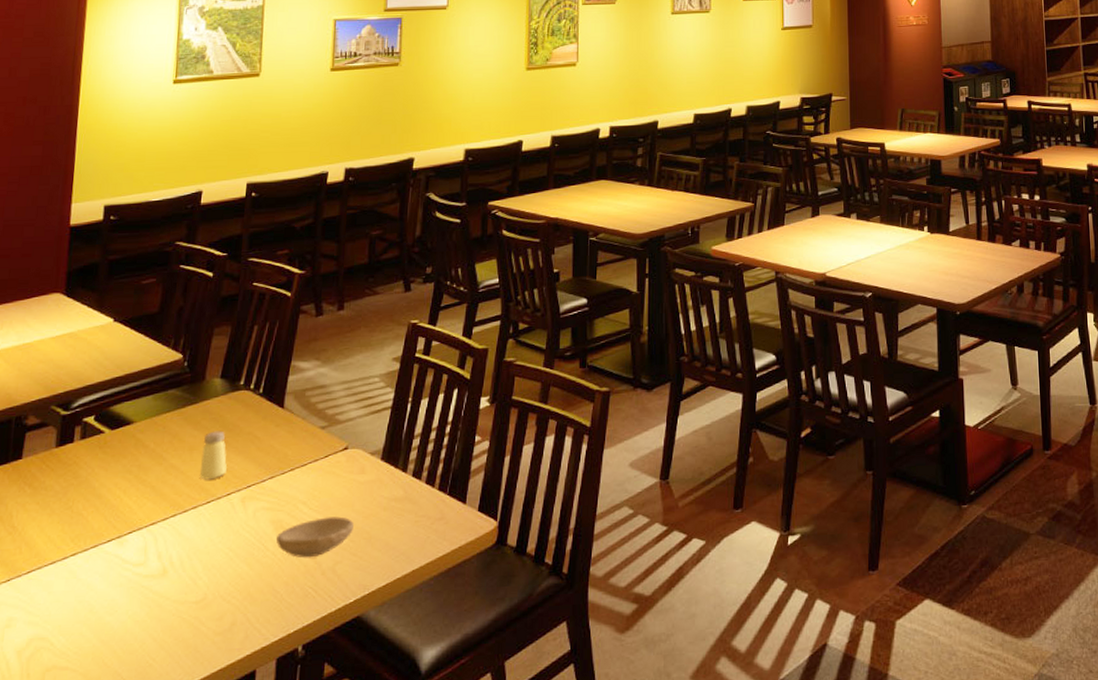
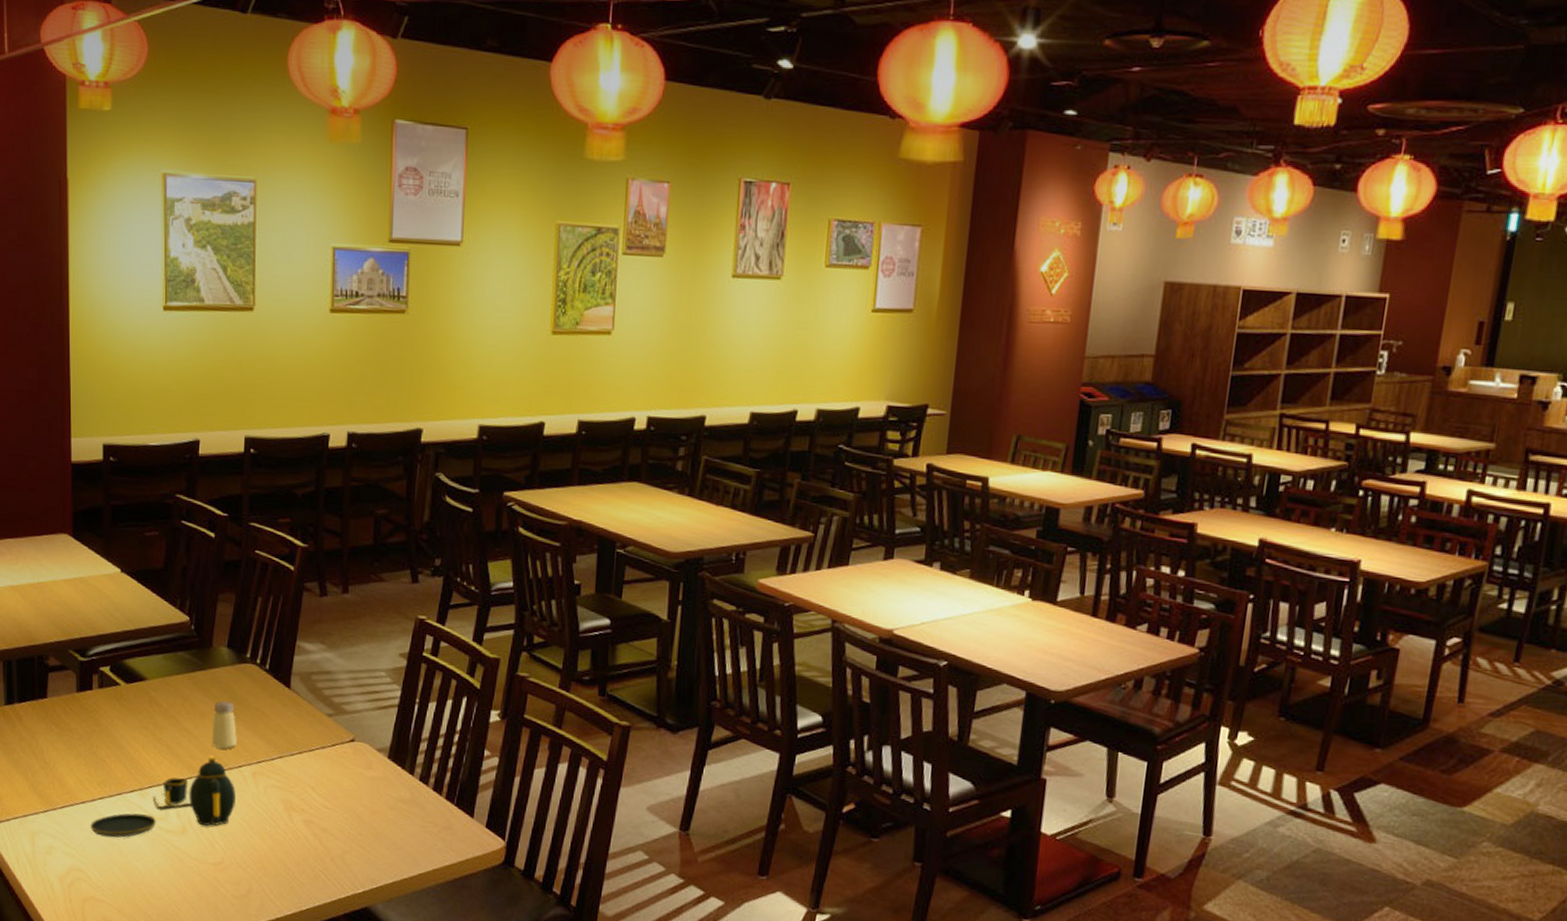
teapot: none [59,488,223,596] -> present [90,756,236,838]
bowl: present [276,516,354,558] -> none [287,805,361,843]

